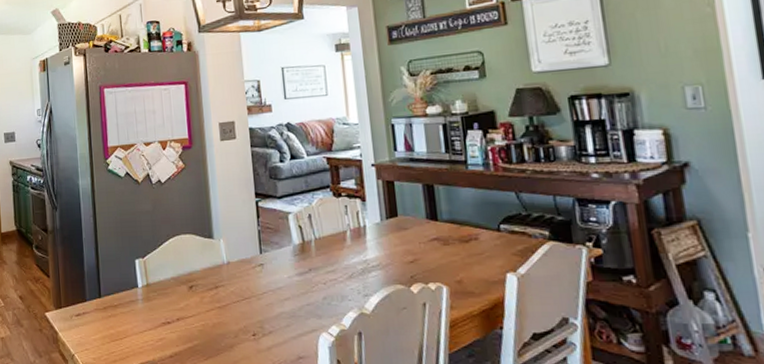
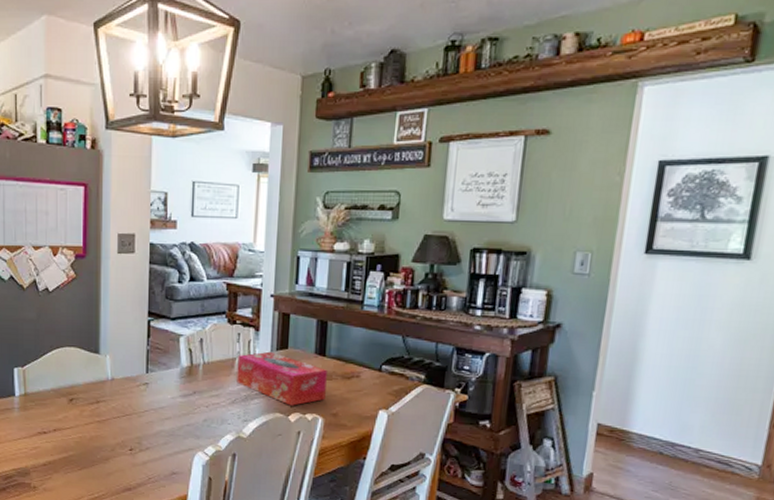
tissue box: none [348,221,446,276] -> present [236,351,327,406]

